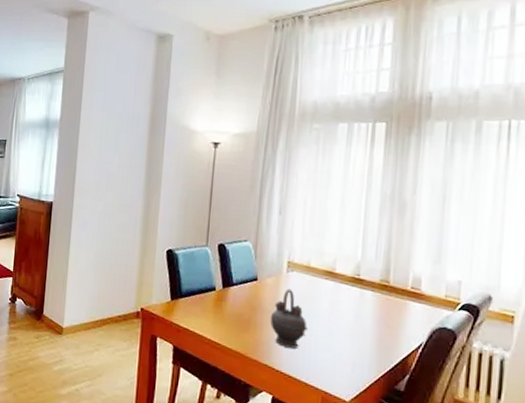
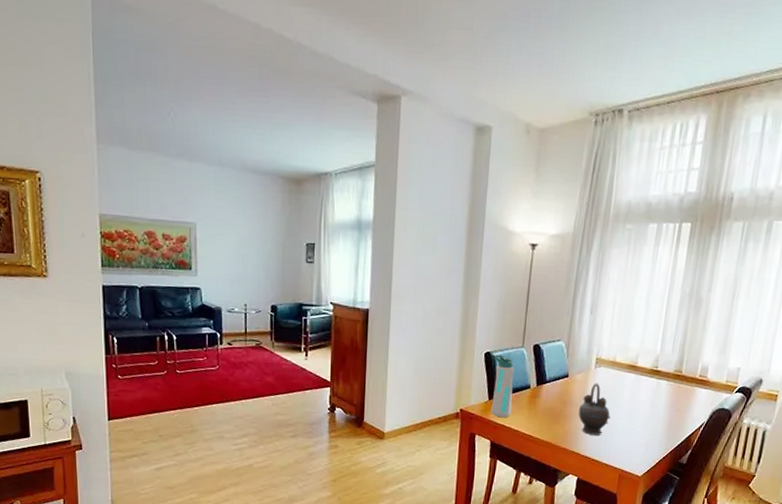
water bottle: none [173,252,198,321] -> present [491,354,514,418]

